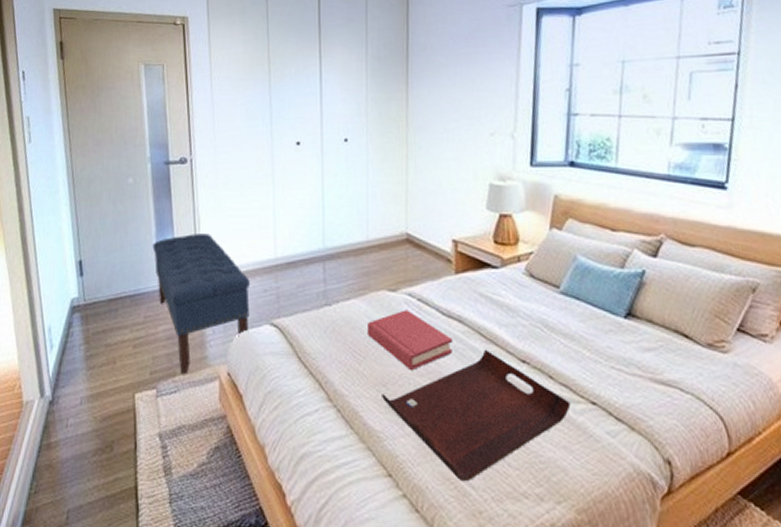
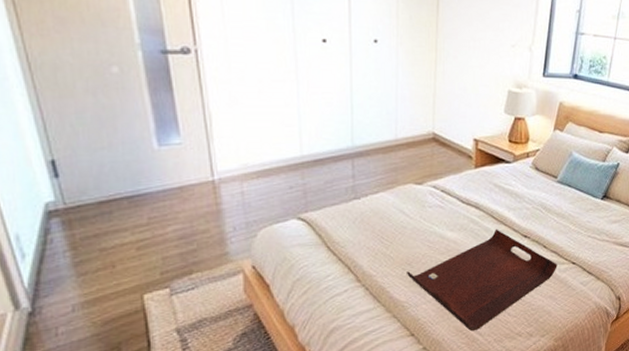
bench: present [152,234,250,375] -> none [152,131,275,272]
hardback book: present [366,310,453,370] -> none [394,200,470,250]

